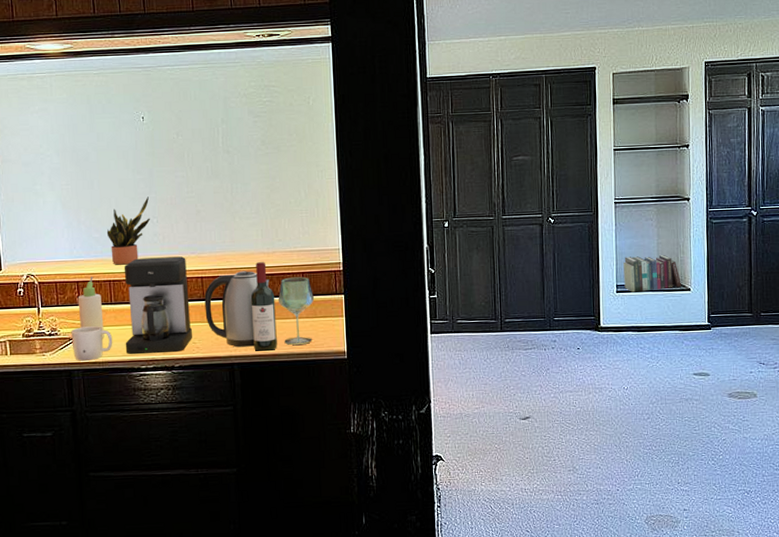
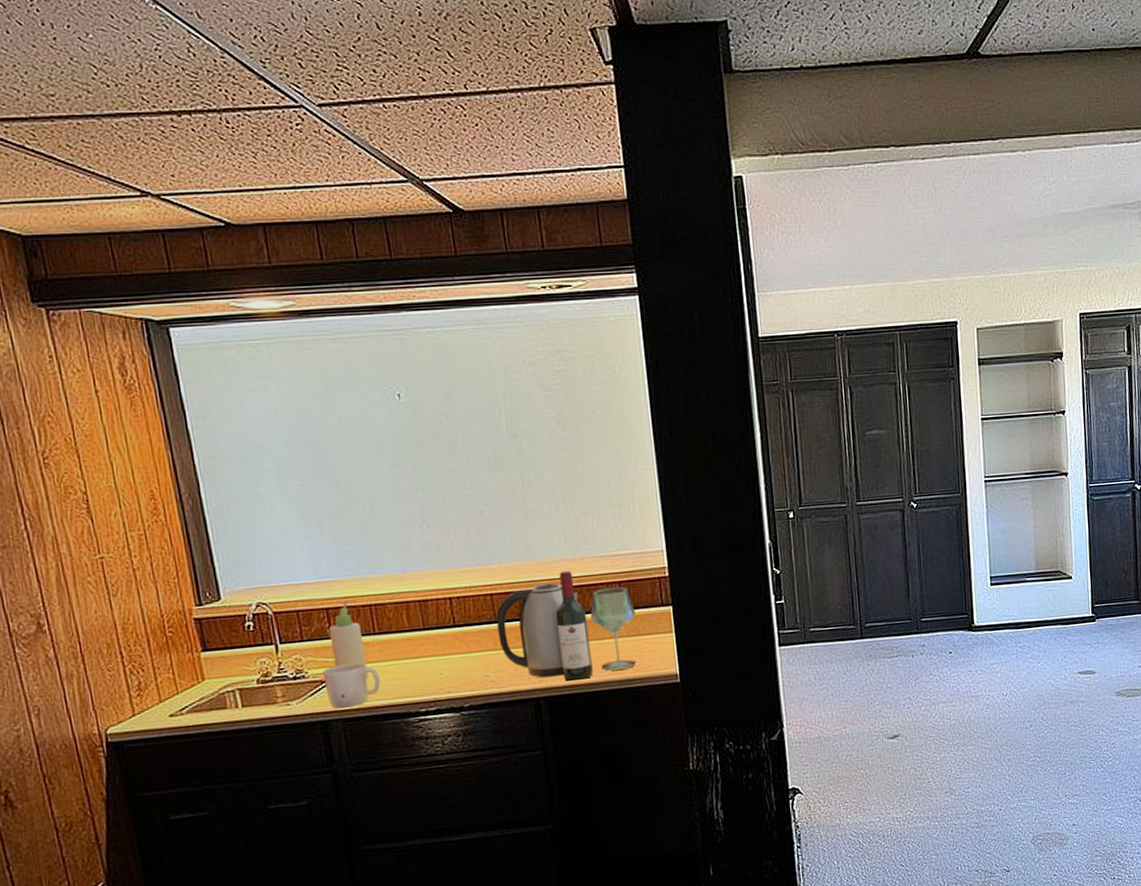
potted plant: present [106,197,151,265] -> none [361,496,419,585]
coffee maker: present [124,256,193,355] -> none [387,569,485,697]
books: present [623,255,682,292] -> none [997,539,1063,584]

